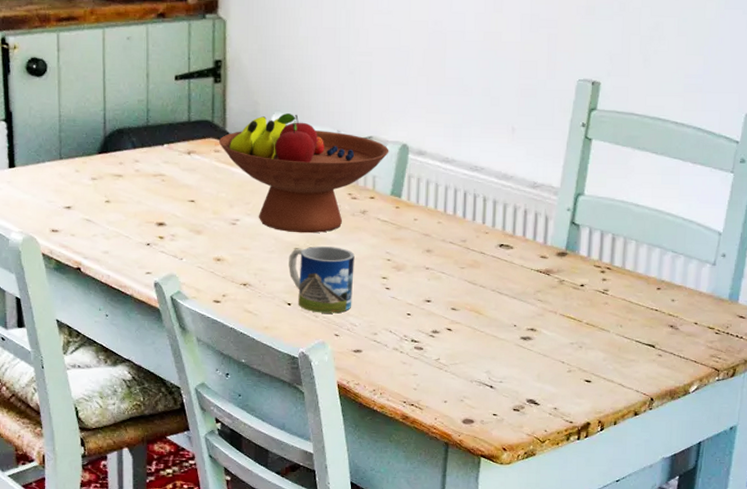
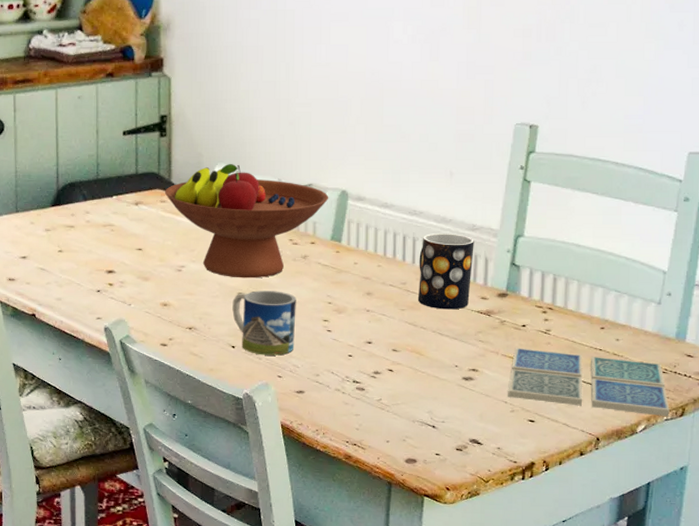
mug: none [477,190,535,268] -> present [417,234,474,310]
drink coaster: none [565,307,722,378] -> present [508,348,670,417]

